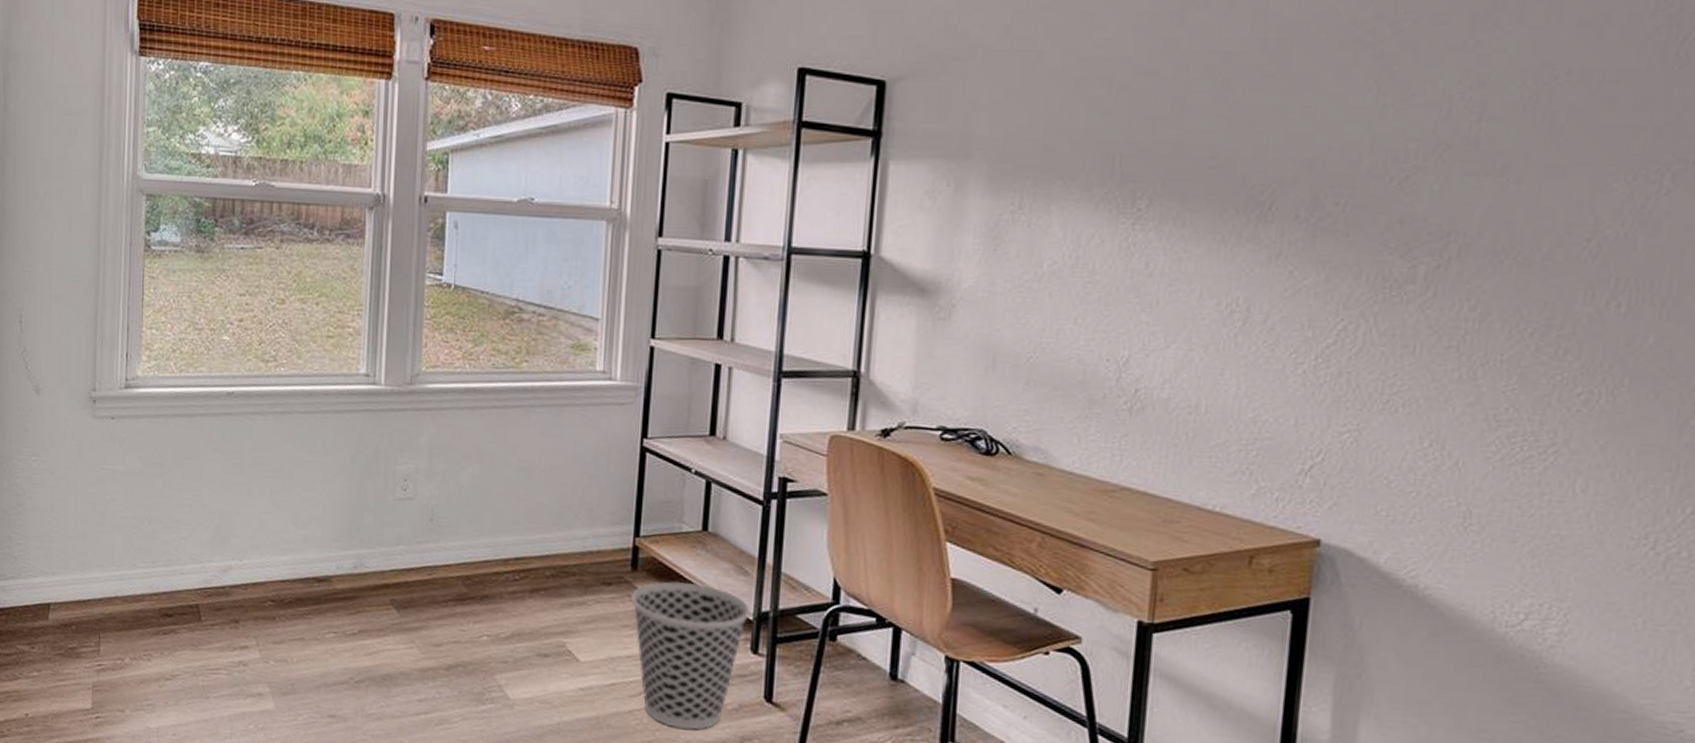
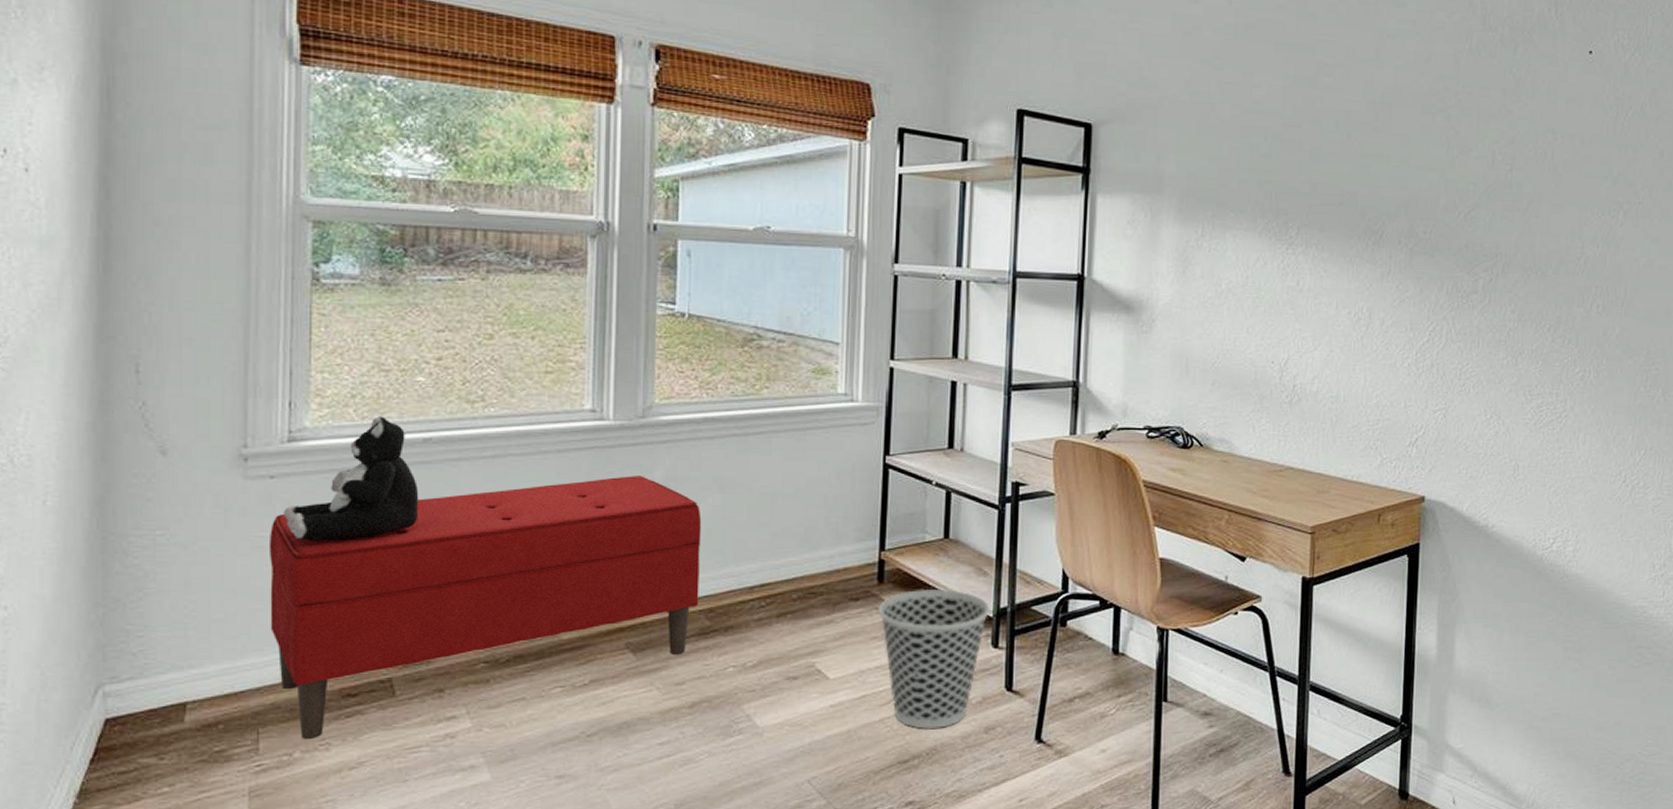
bench: none [109,439,462,650] -> present [268,476,702,740]
plush toy: none [120,370,223,479] -> present [283,416,419,541]

